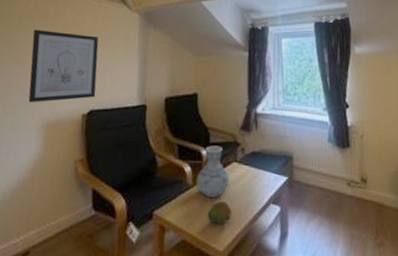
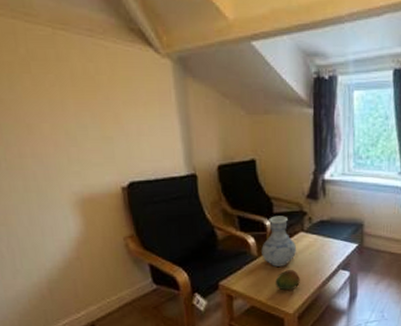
wall art: present [28,29,99,103] -> none [33,82,134,176]

